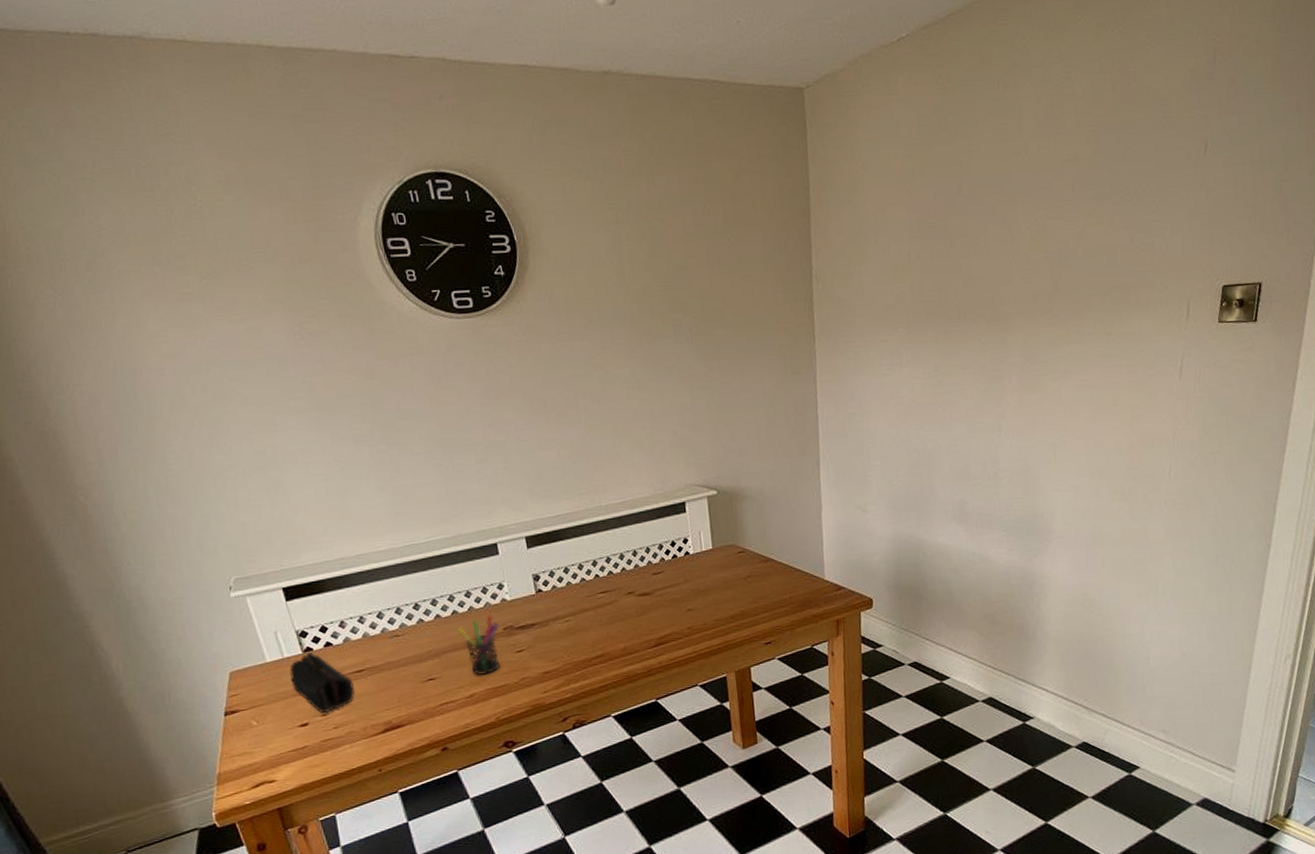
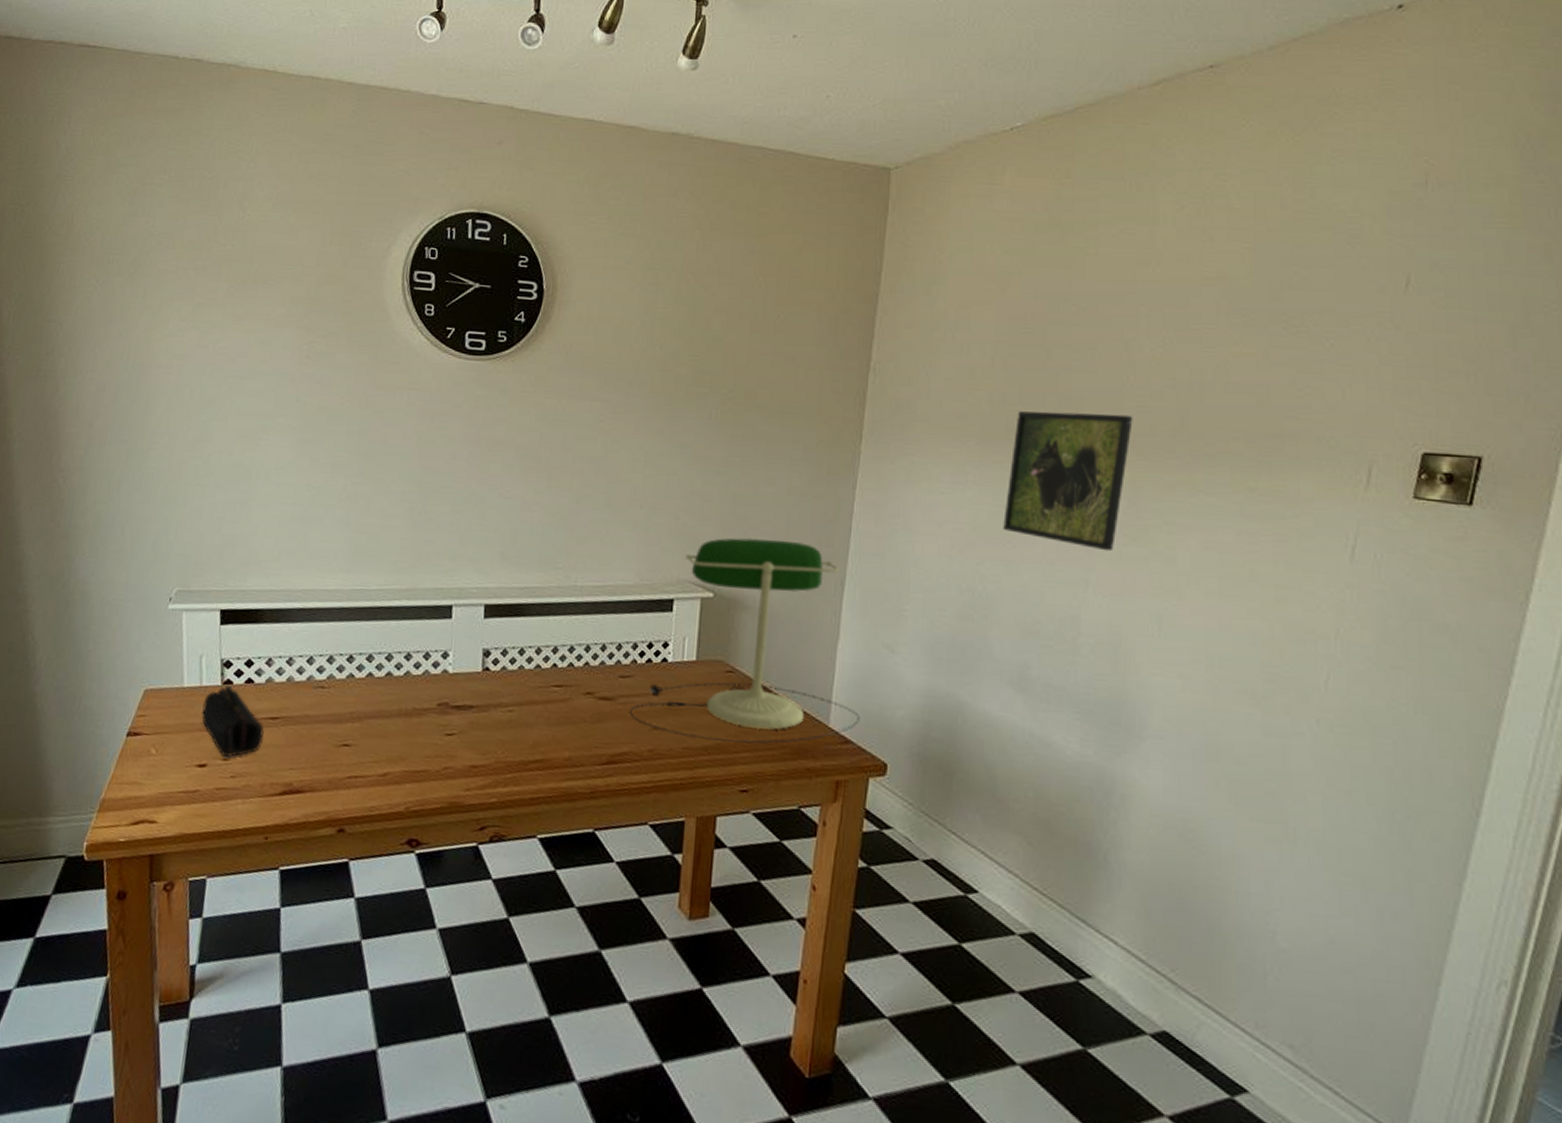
pen holder: present [457,615,501,676] -> none [387,685,433,755]
desk lamp: none [665,435,848,611] -> present [628,537,860,745]
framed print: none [933,286,1021,401] -> present [1003,411,1133,552]

